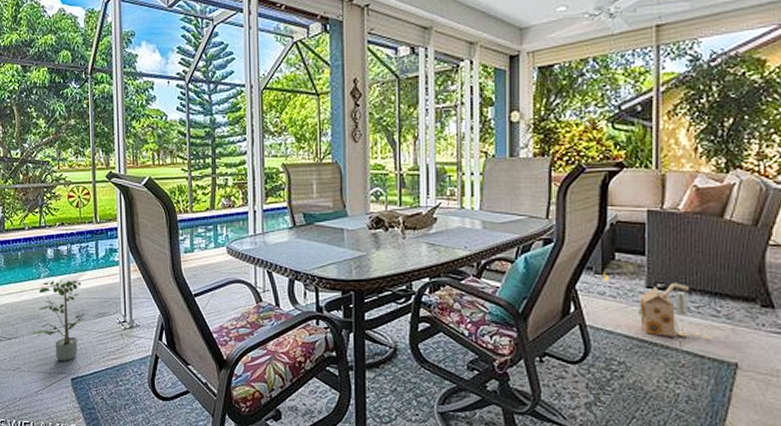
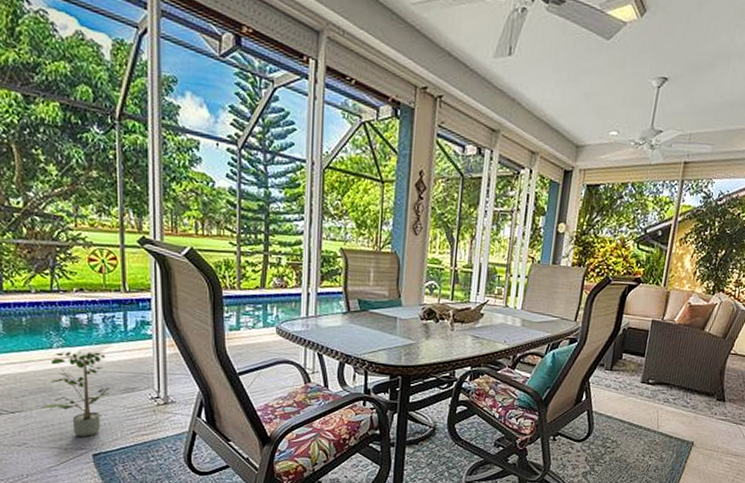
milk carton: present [603,273,712,341] -> none [611,370,681,425]

